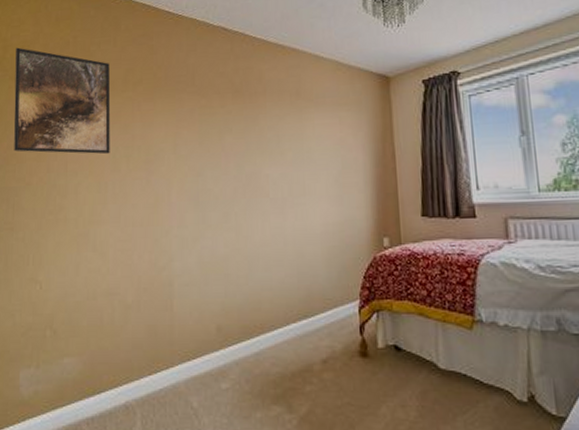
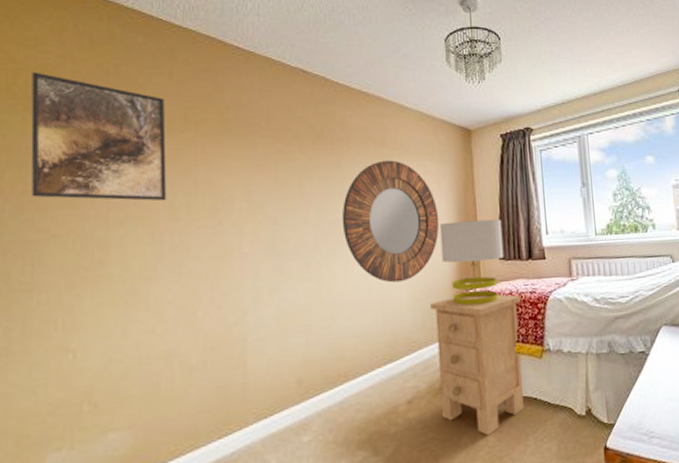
home mirror: none [258,111,356,237] -> present [341,160,440,283]
nightstand: none [346,254,452,409] -> present [431,294,525,435]
table lamp: none [356,172,427,265] -> present [440,219,504,306]

